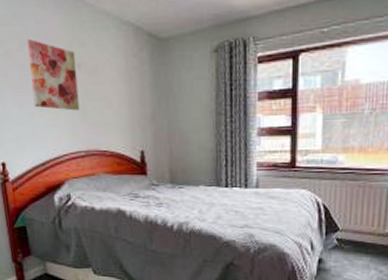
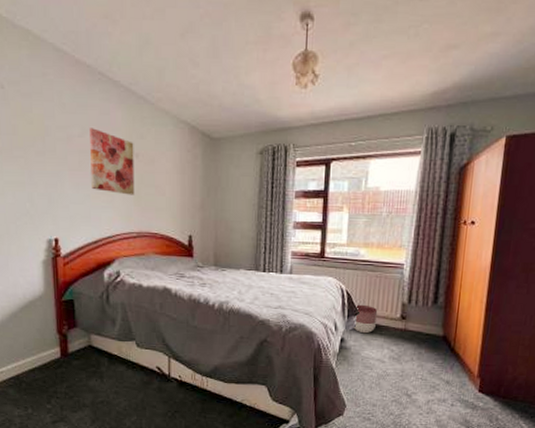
planter: none [331,219,362,253] -> present [352,304,378,334]

